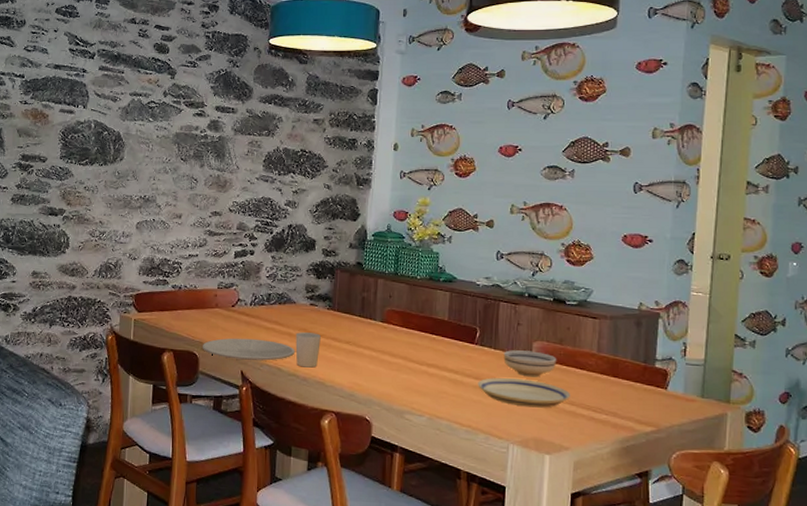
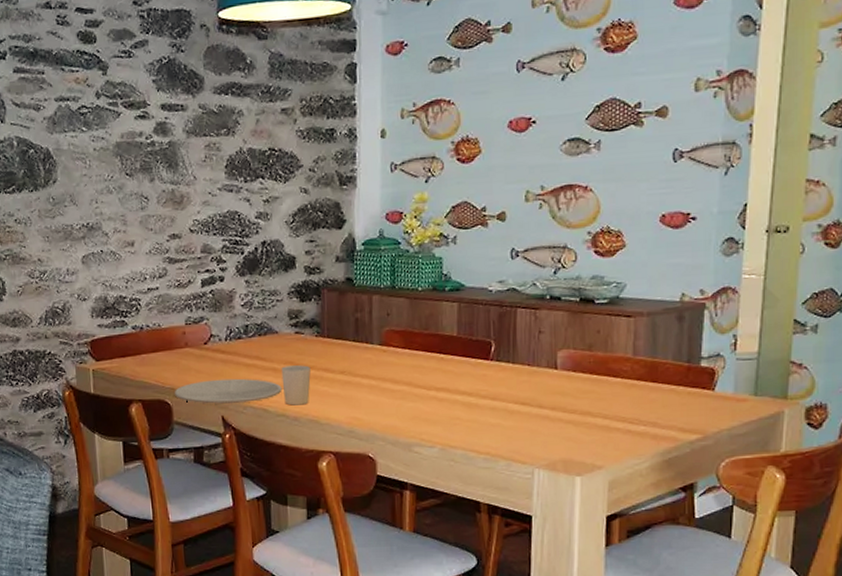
plate: present [478,378,571,408] -> none [495,394,604,426]
bowl: present [503,350,557,377] -> none [523,361,586,392]

